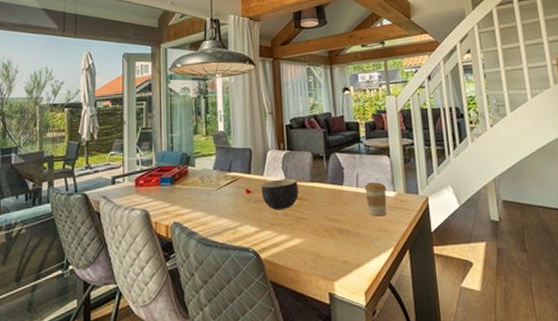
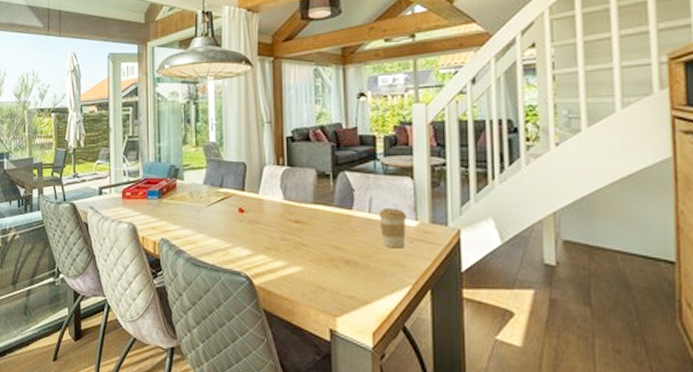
bowl: present [261,178,298,209] -> none [256,199,298,232]

